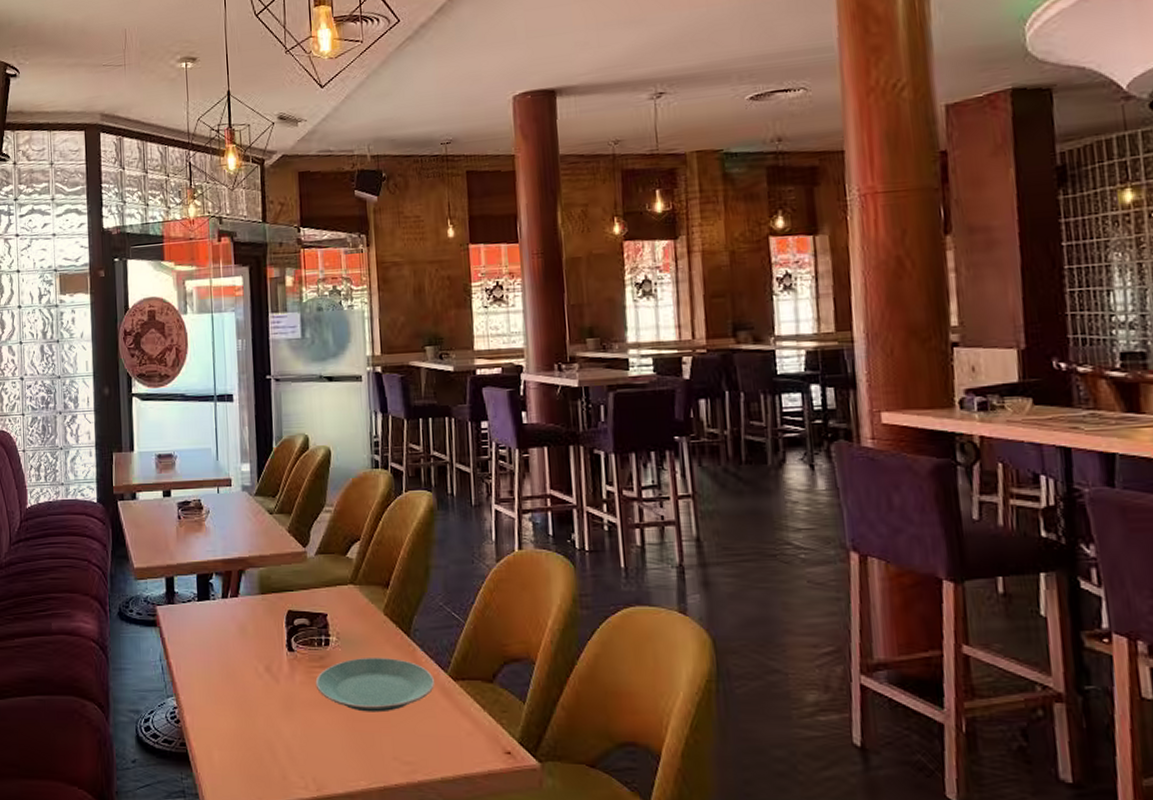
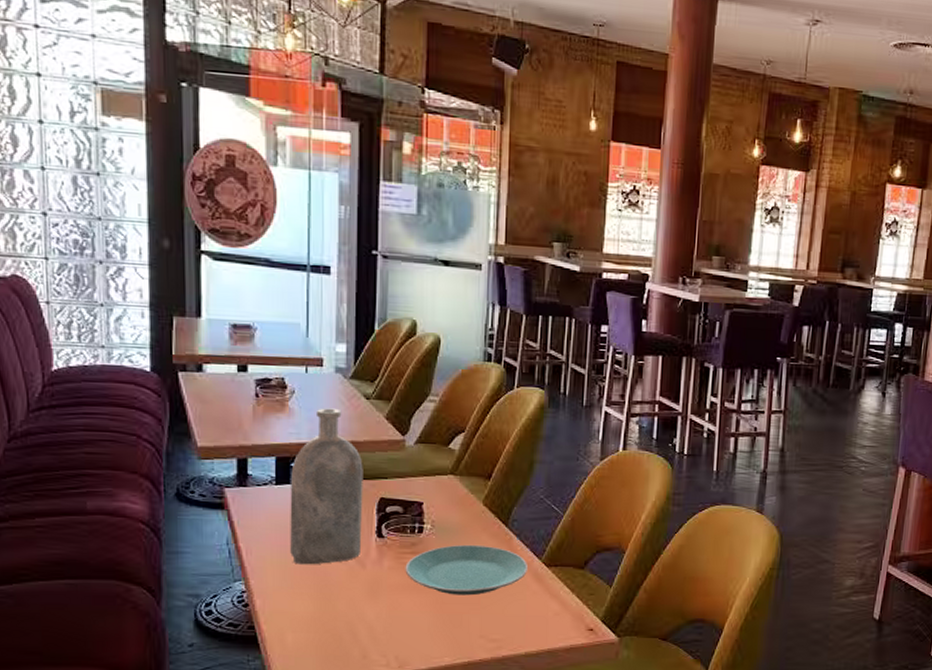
bottle: none [210,525,275,680] -> present [290,408,363,565]

